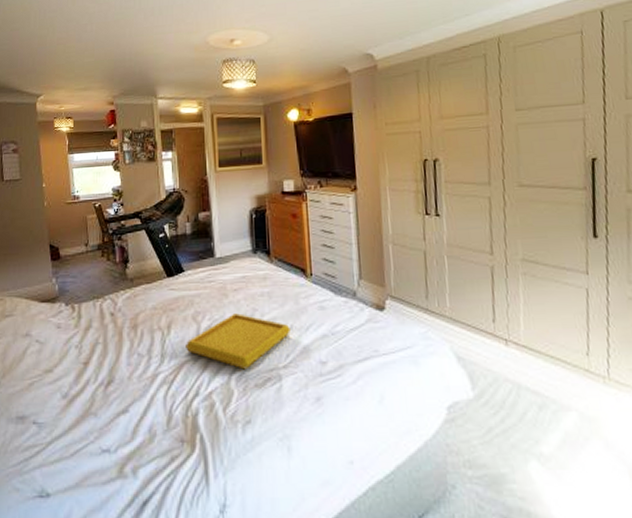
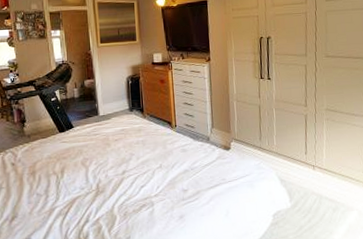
serving tray: present [186,313,291,370] -> none [77,158,160,200]

